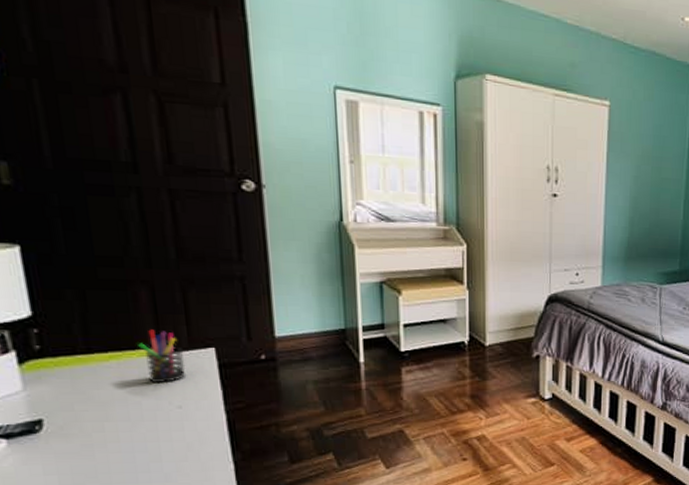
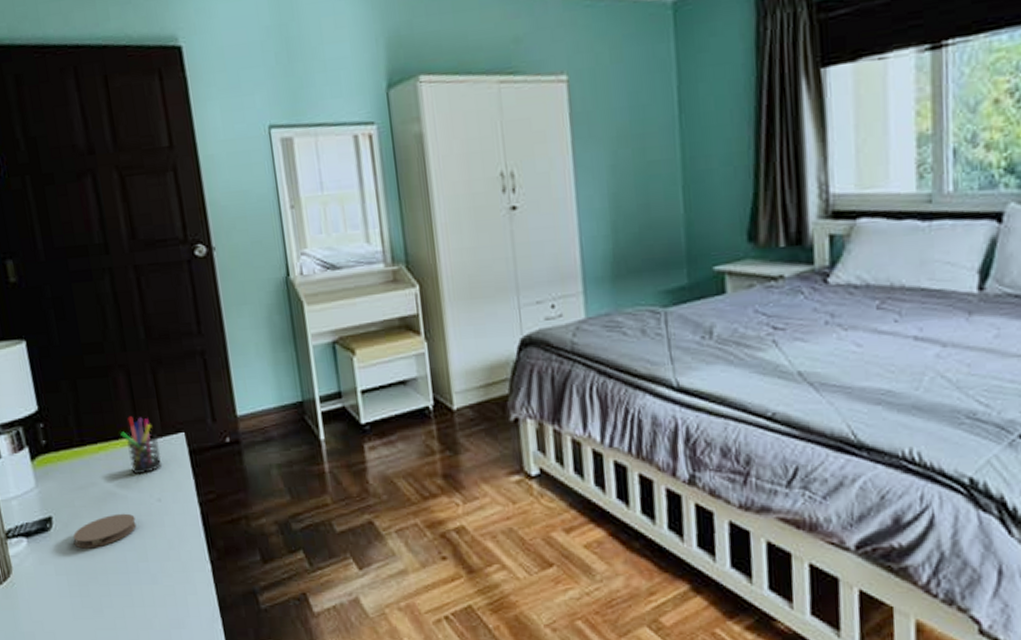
coaster: none [69,418,150,450] -> present [72,513,137,549]

